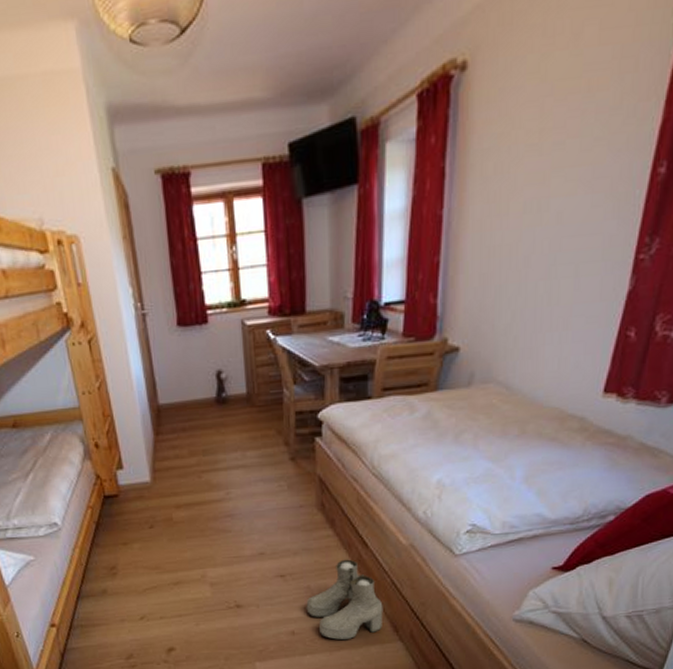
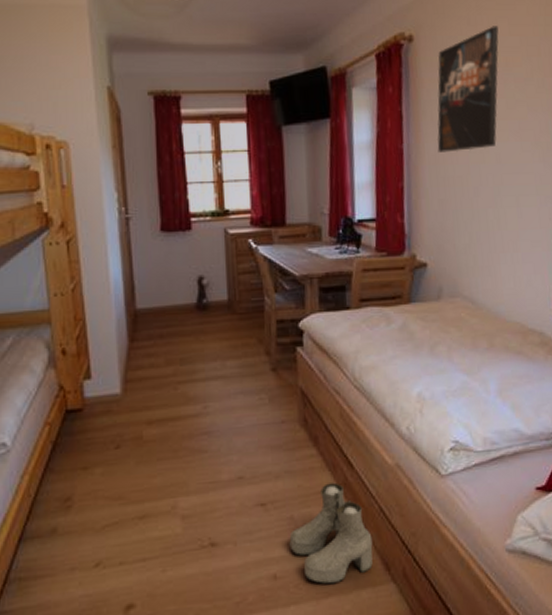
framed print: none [484,33,584,217] -> present [437,26,499,153]

